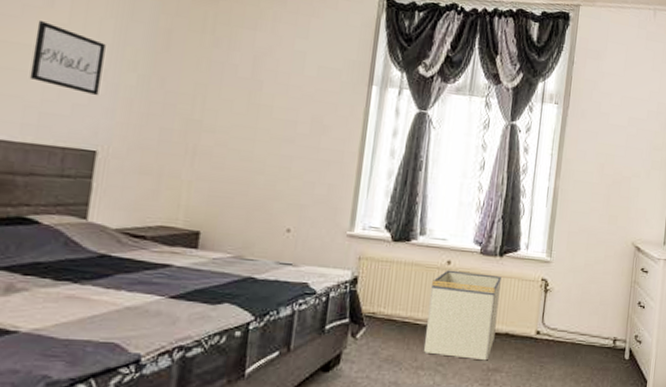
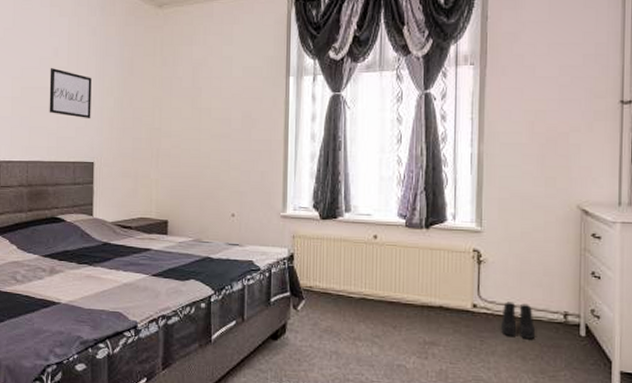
storage bin: present [423,270,502,361] -> none [359,244,430,334]
boots: none [559,328,589,363] -> present [501,301,536,339]

